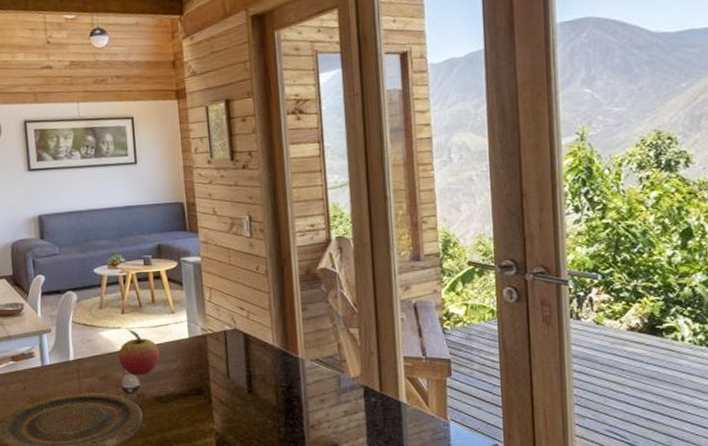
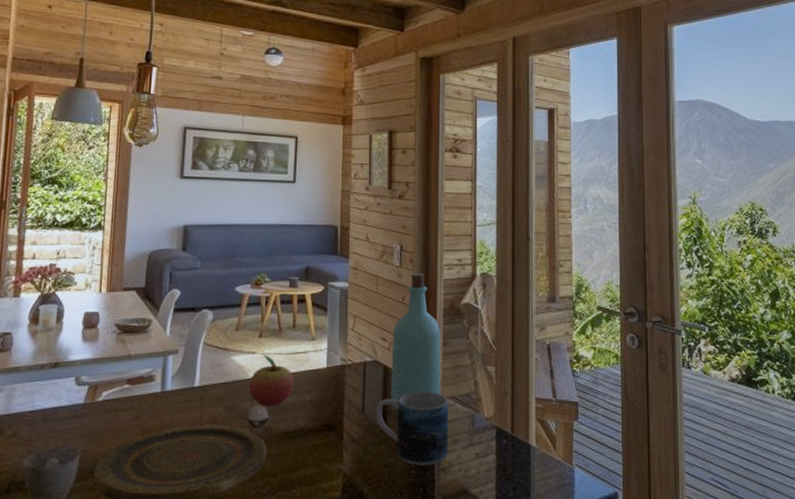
mug: none [240,355,316,424] -> present [376,391,448,466]
bottle: none [250,242,304,374] -> present [390,273,441,410]

